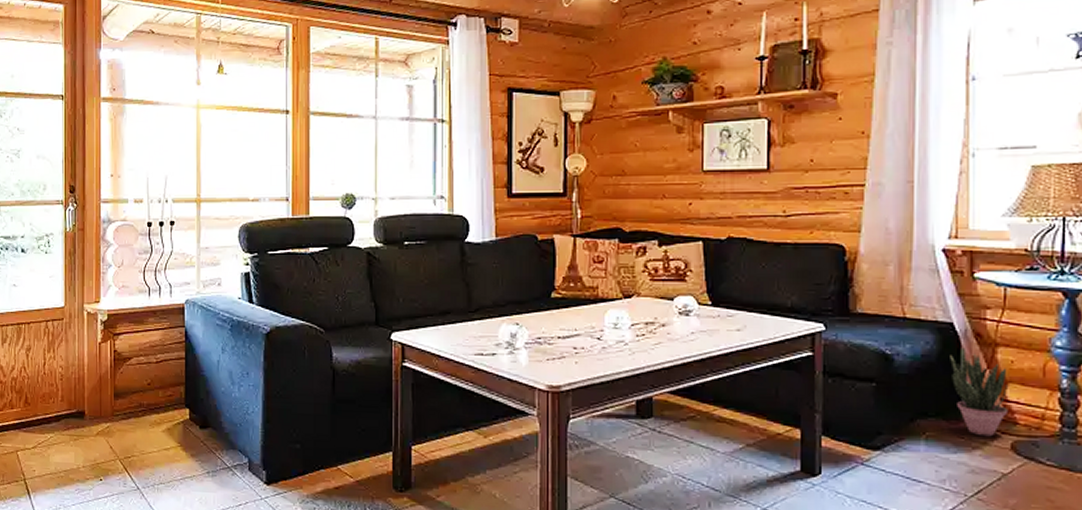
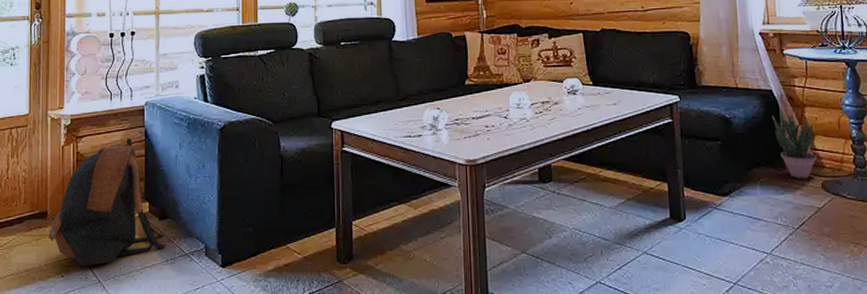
backpack: none [85,338,207,472] -> present [47,138,166,266]

